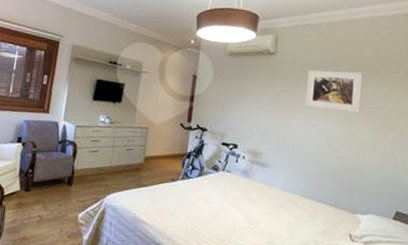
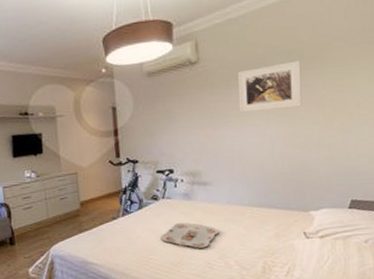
serving tray: none [214,198,271,229] -> present [161,222,220,249]

